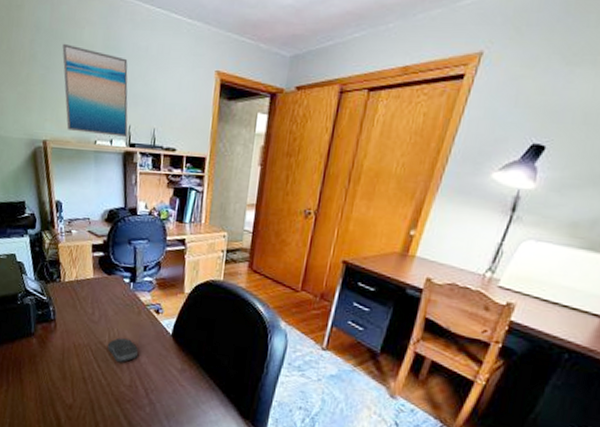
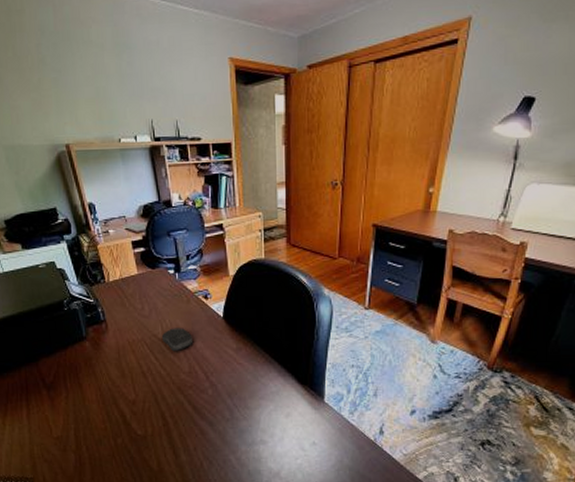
wall art: present [62,43,128,137] -> none [71,44,152,133]

